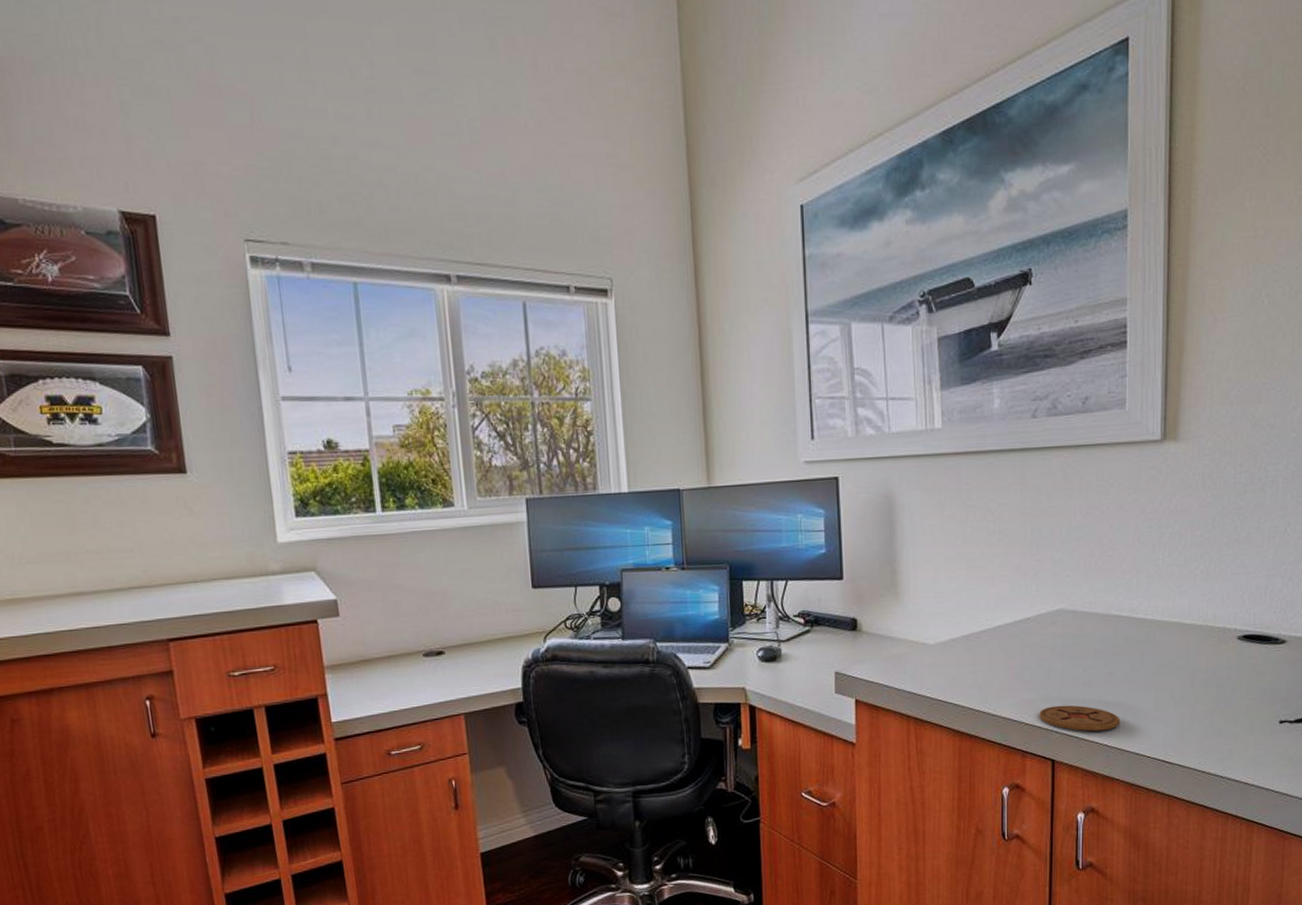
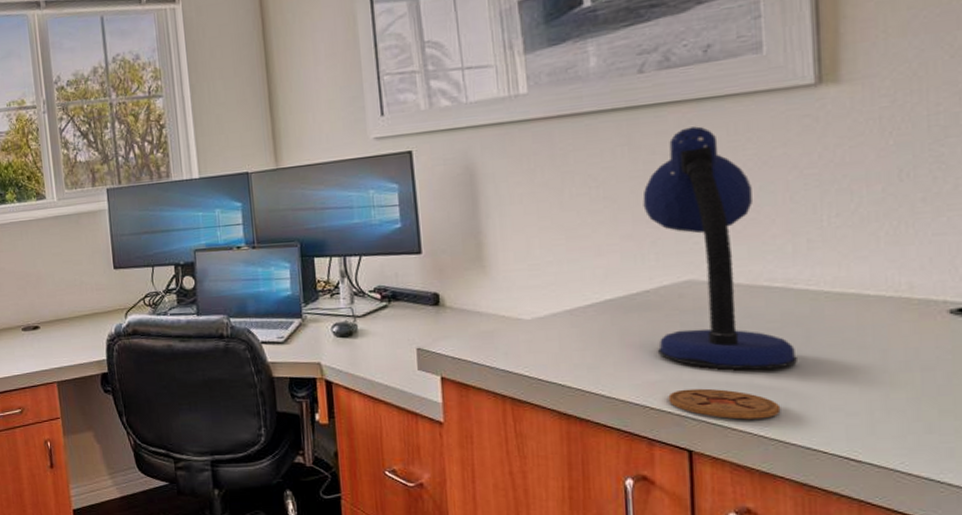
desk lamp: none [1029,471,1134,688] -> present [642,126,797,370]

